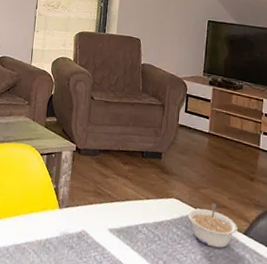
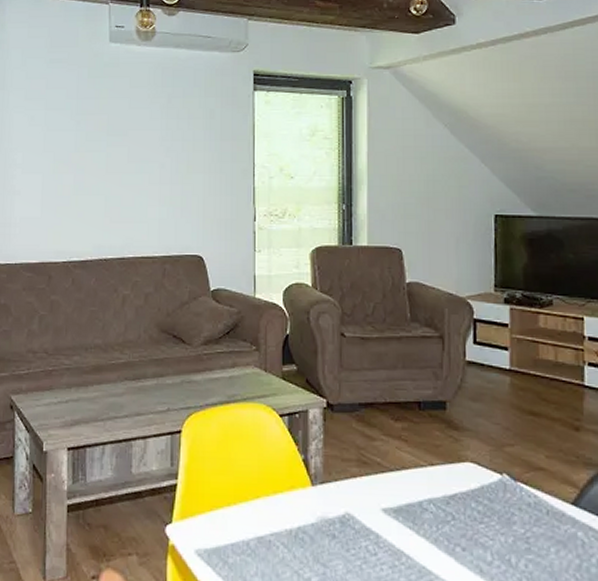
legume: present [188,203,238,248] -> none [490,465,563,526]

